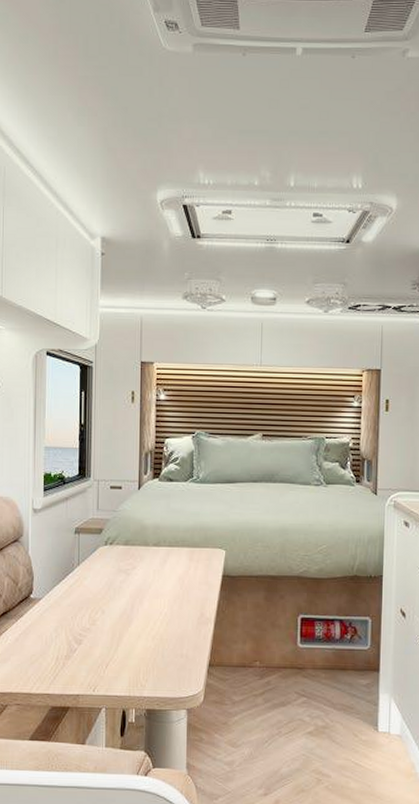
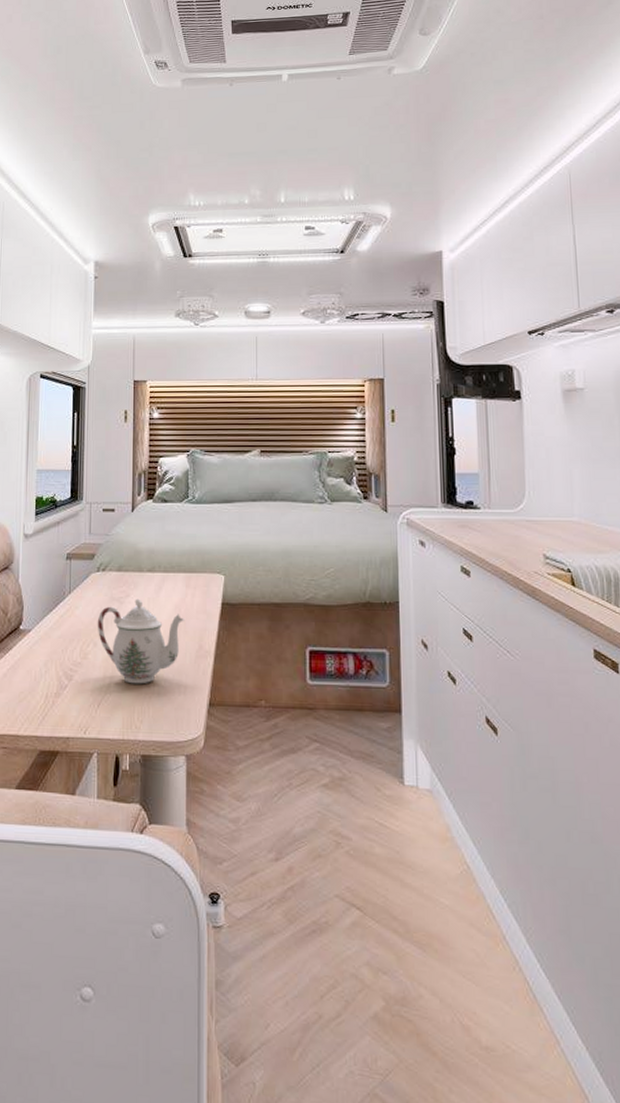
teapot: none [105,570,188,648] -> present [97,598,185,684]

